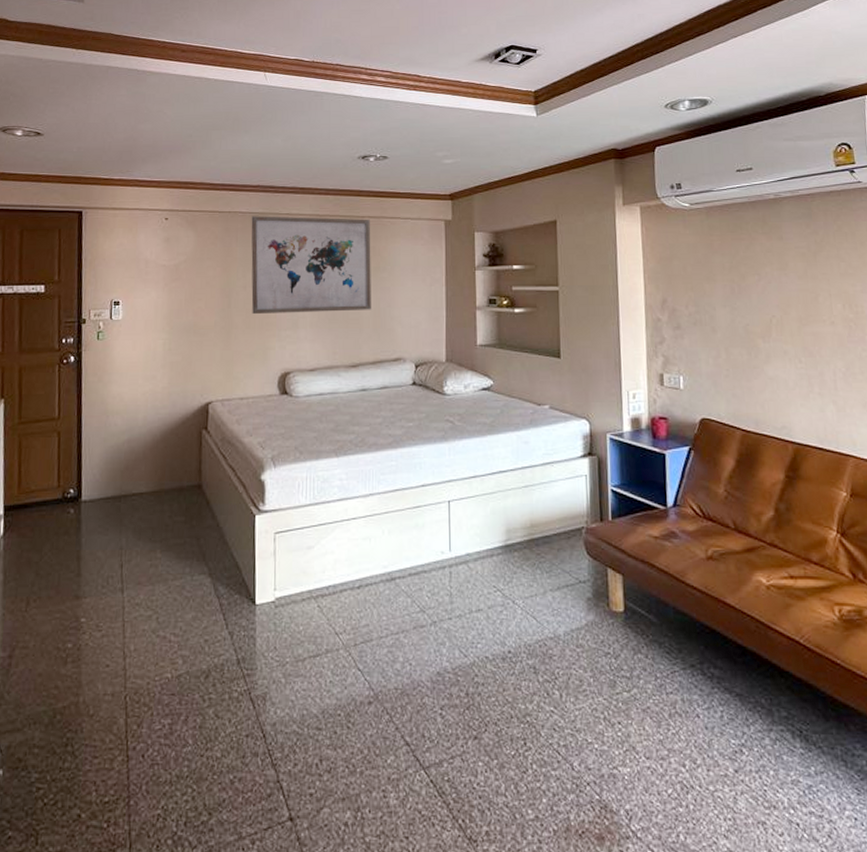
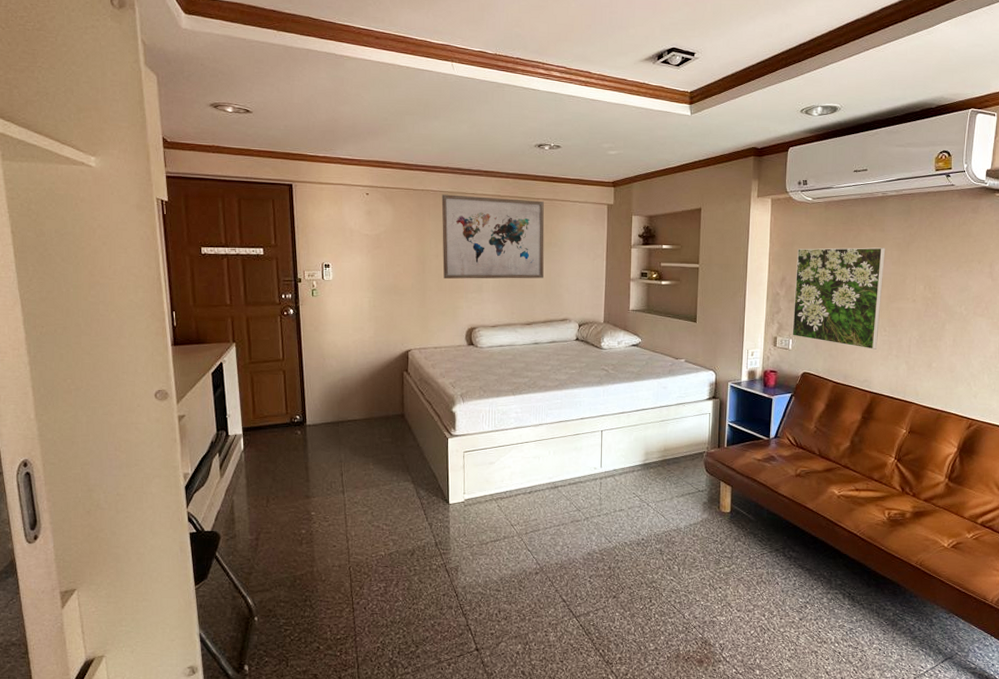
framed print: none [678,259,794,386] -> present [792,247,885,349]

